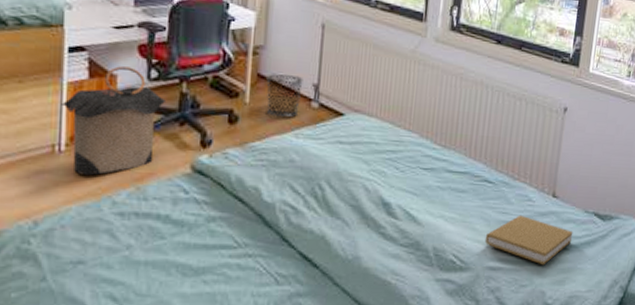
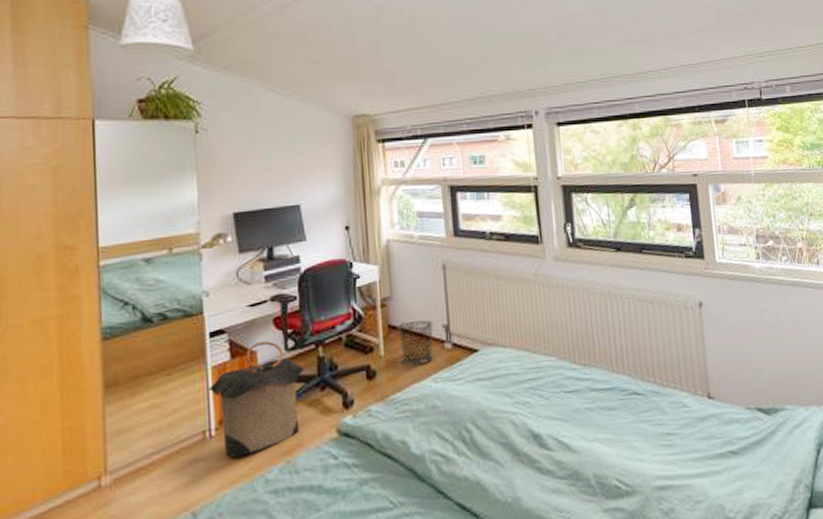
book: present [484,214,573,265] -> none [646,423,740,476]

